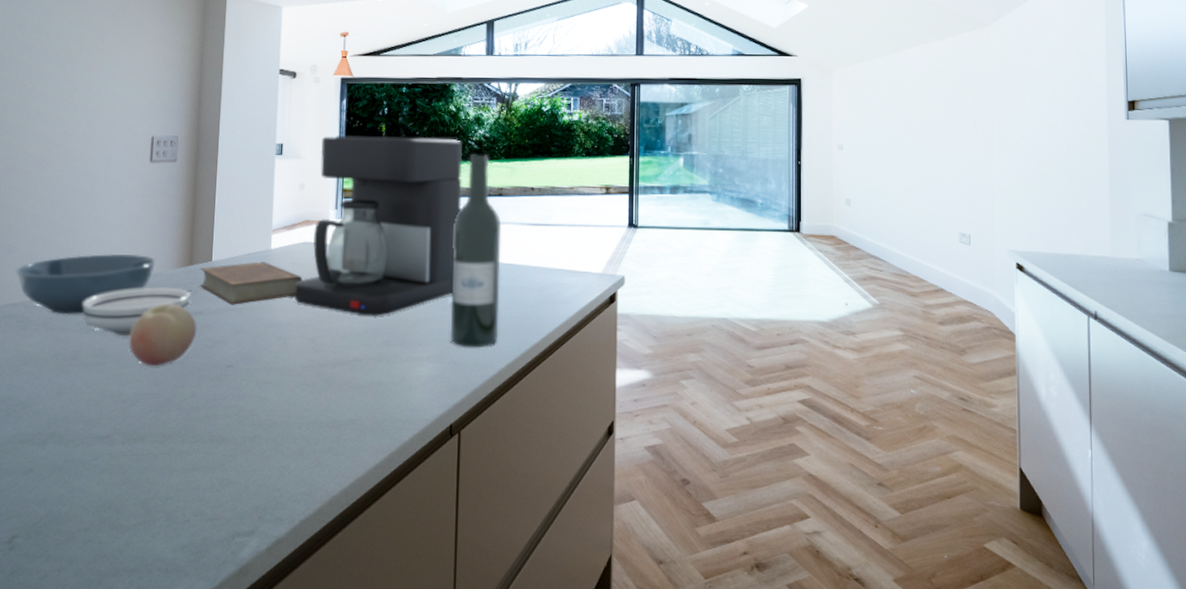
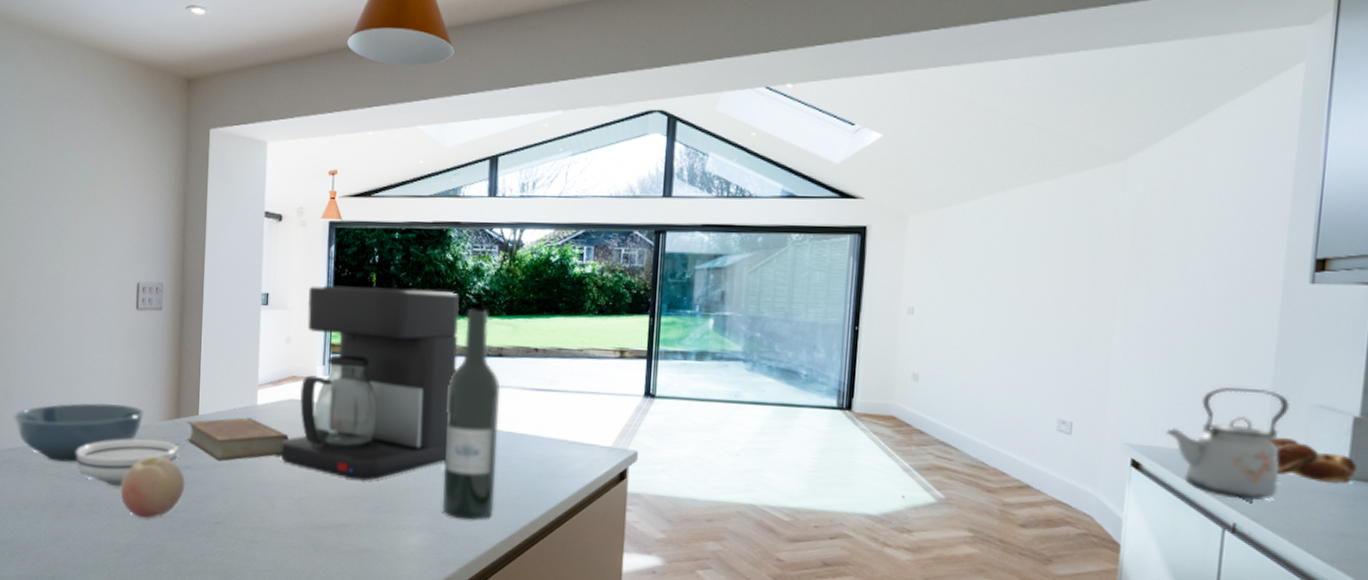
kettle: none [1039,201,1123,292] -> present [1166,386,1290,501]
bread loaf: none [1111,241,1175,276] -> present [1268,438,1357,484]

